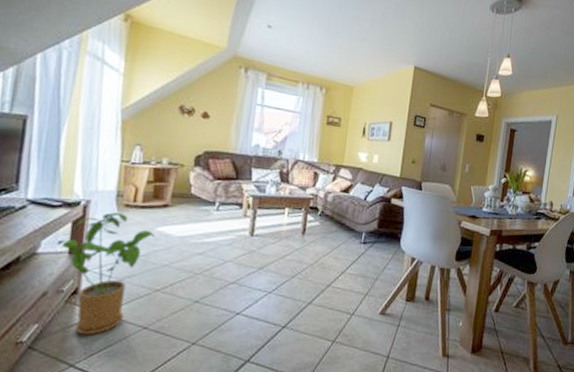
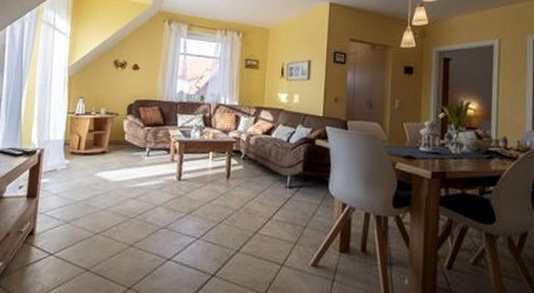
house plant: present [61,211,156,335] -> none [21,159,96,275]

